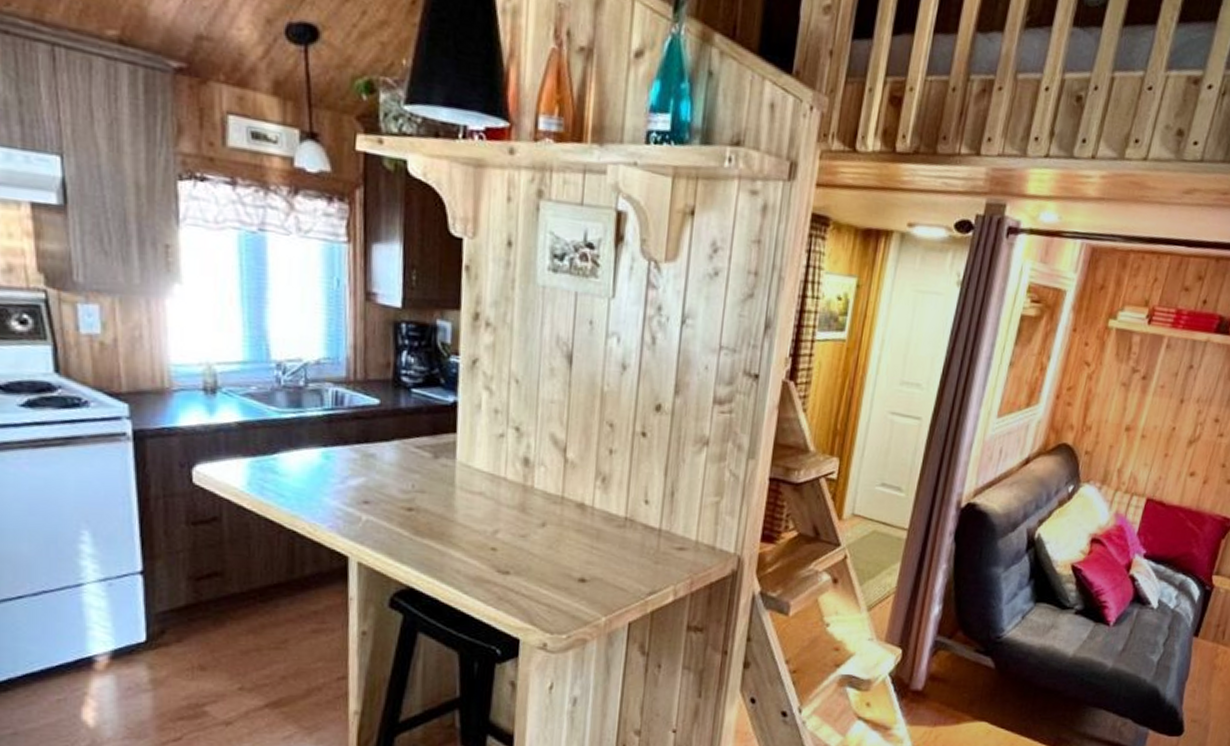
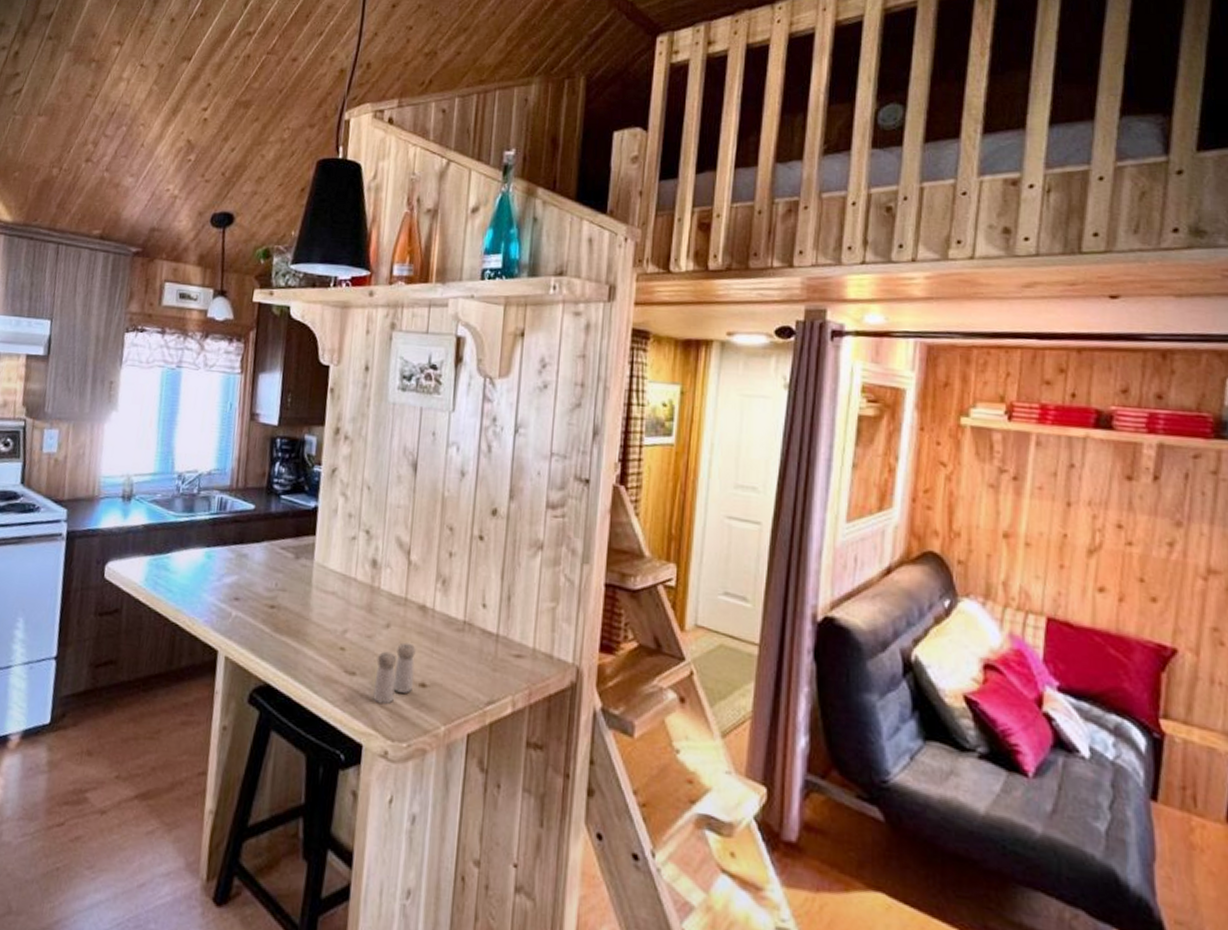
salt and pepper shaker: none [529,540,575,601] -> present [373,642,416,705]

